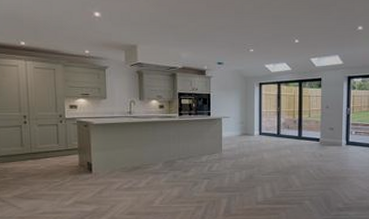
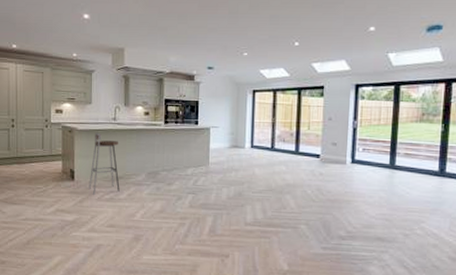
bar stool: none [107,126,138,185] -> present [89,133,120,195]

